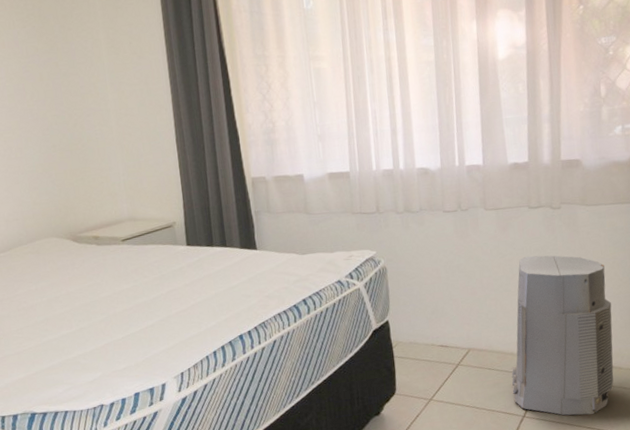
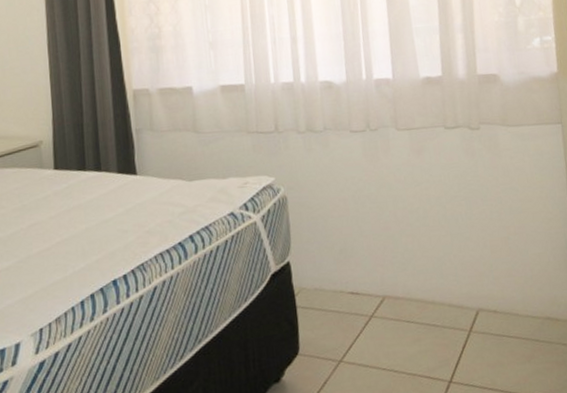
air purifier: present [512,255,614,416] -> none [434,183,551,380]

